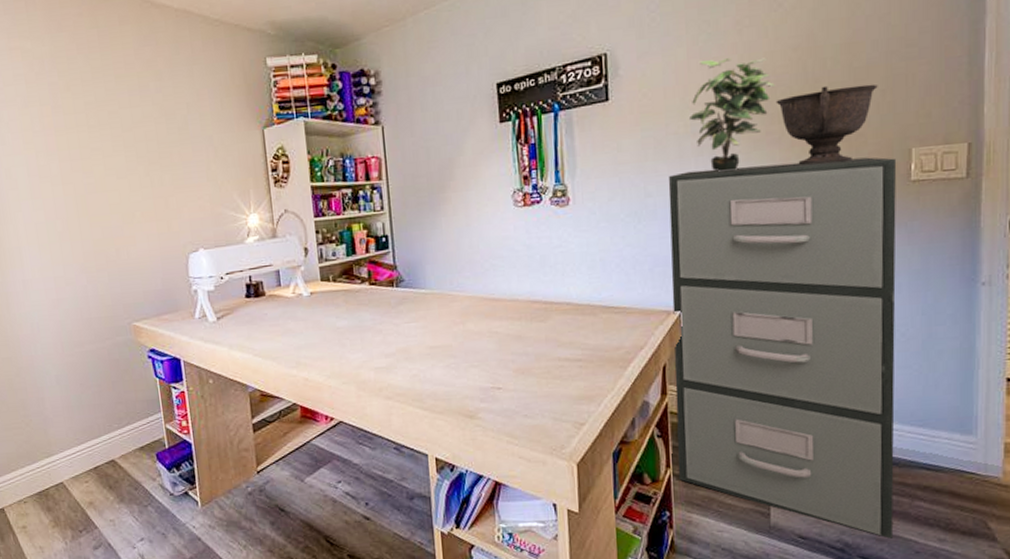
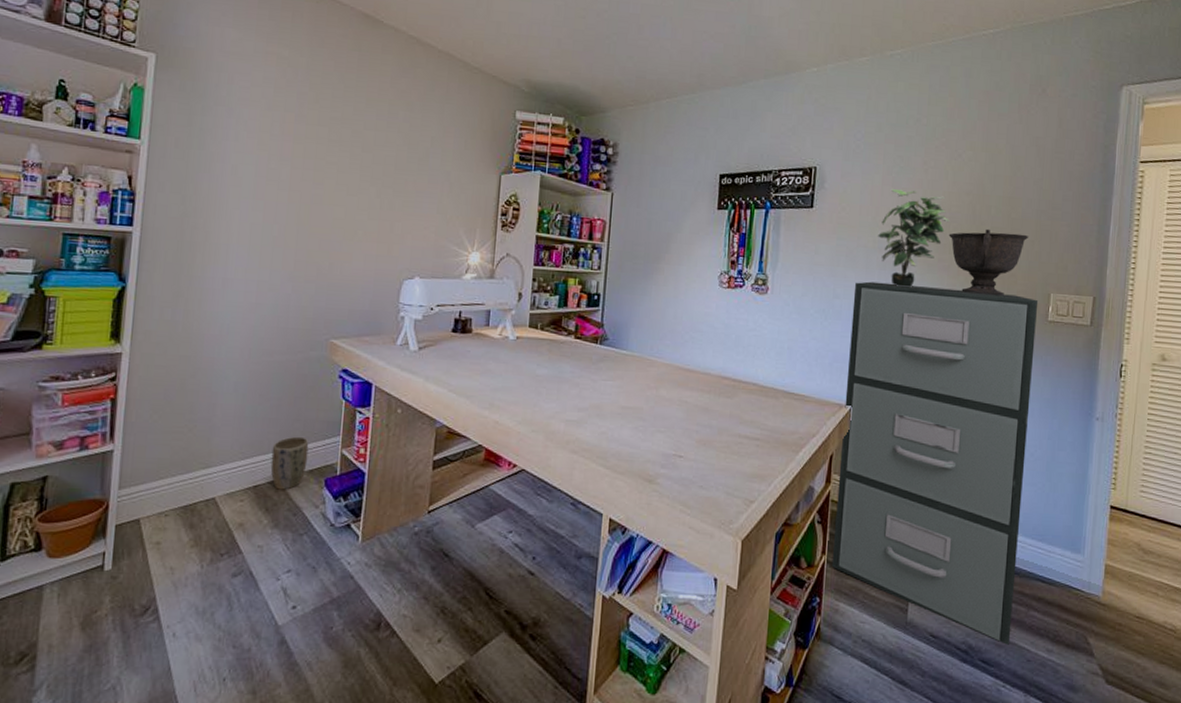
plant pot: none [102,417,137,468] -> present [270,436,309,490]

